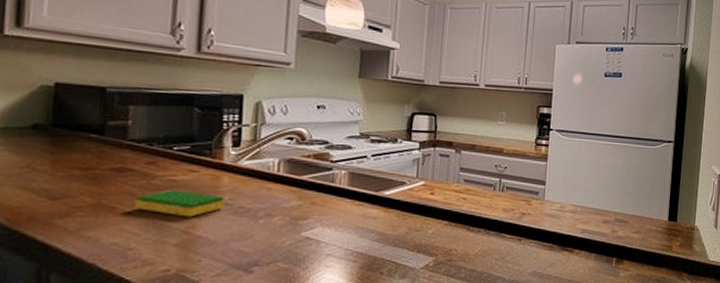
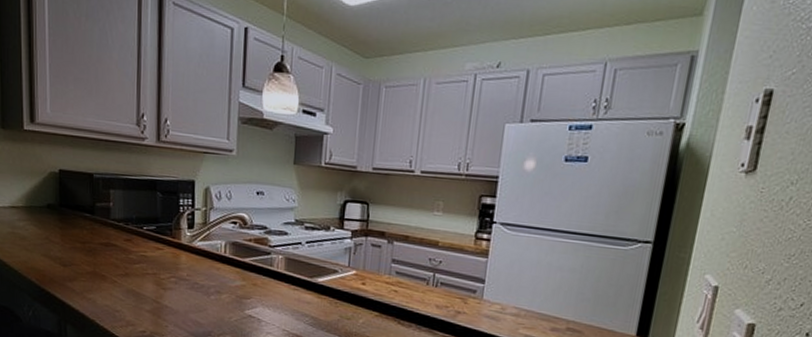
dish sponge: present [135,190,225,218] -> none [119,264,184,289]

